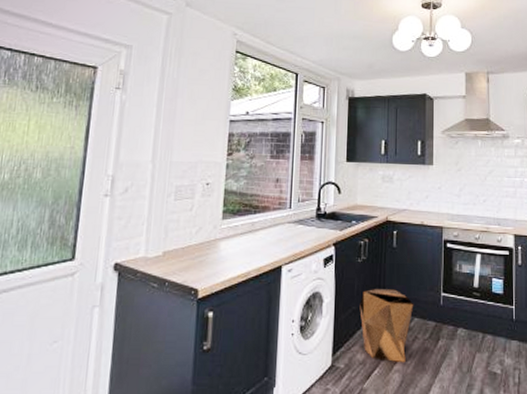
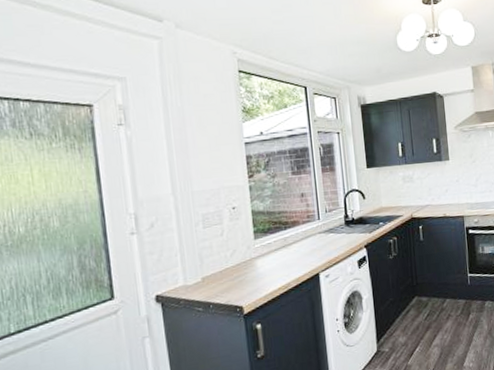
trash bin: present [360,289,413,362] -> none [396,277,444,340]

